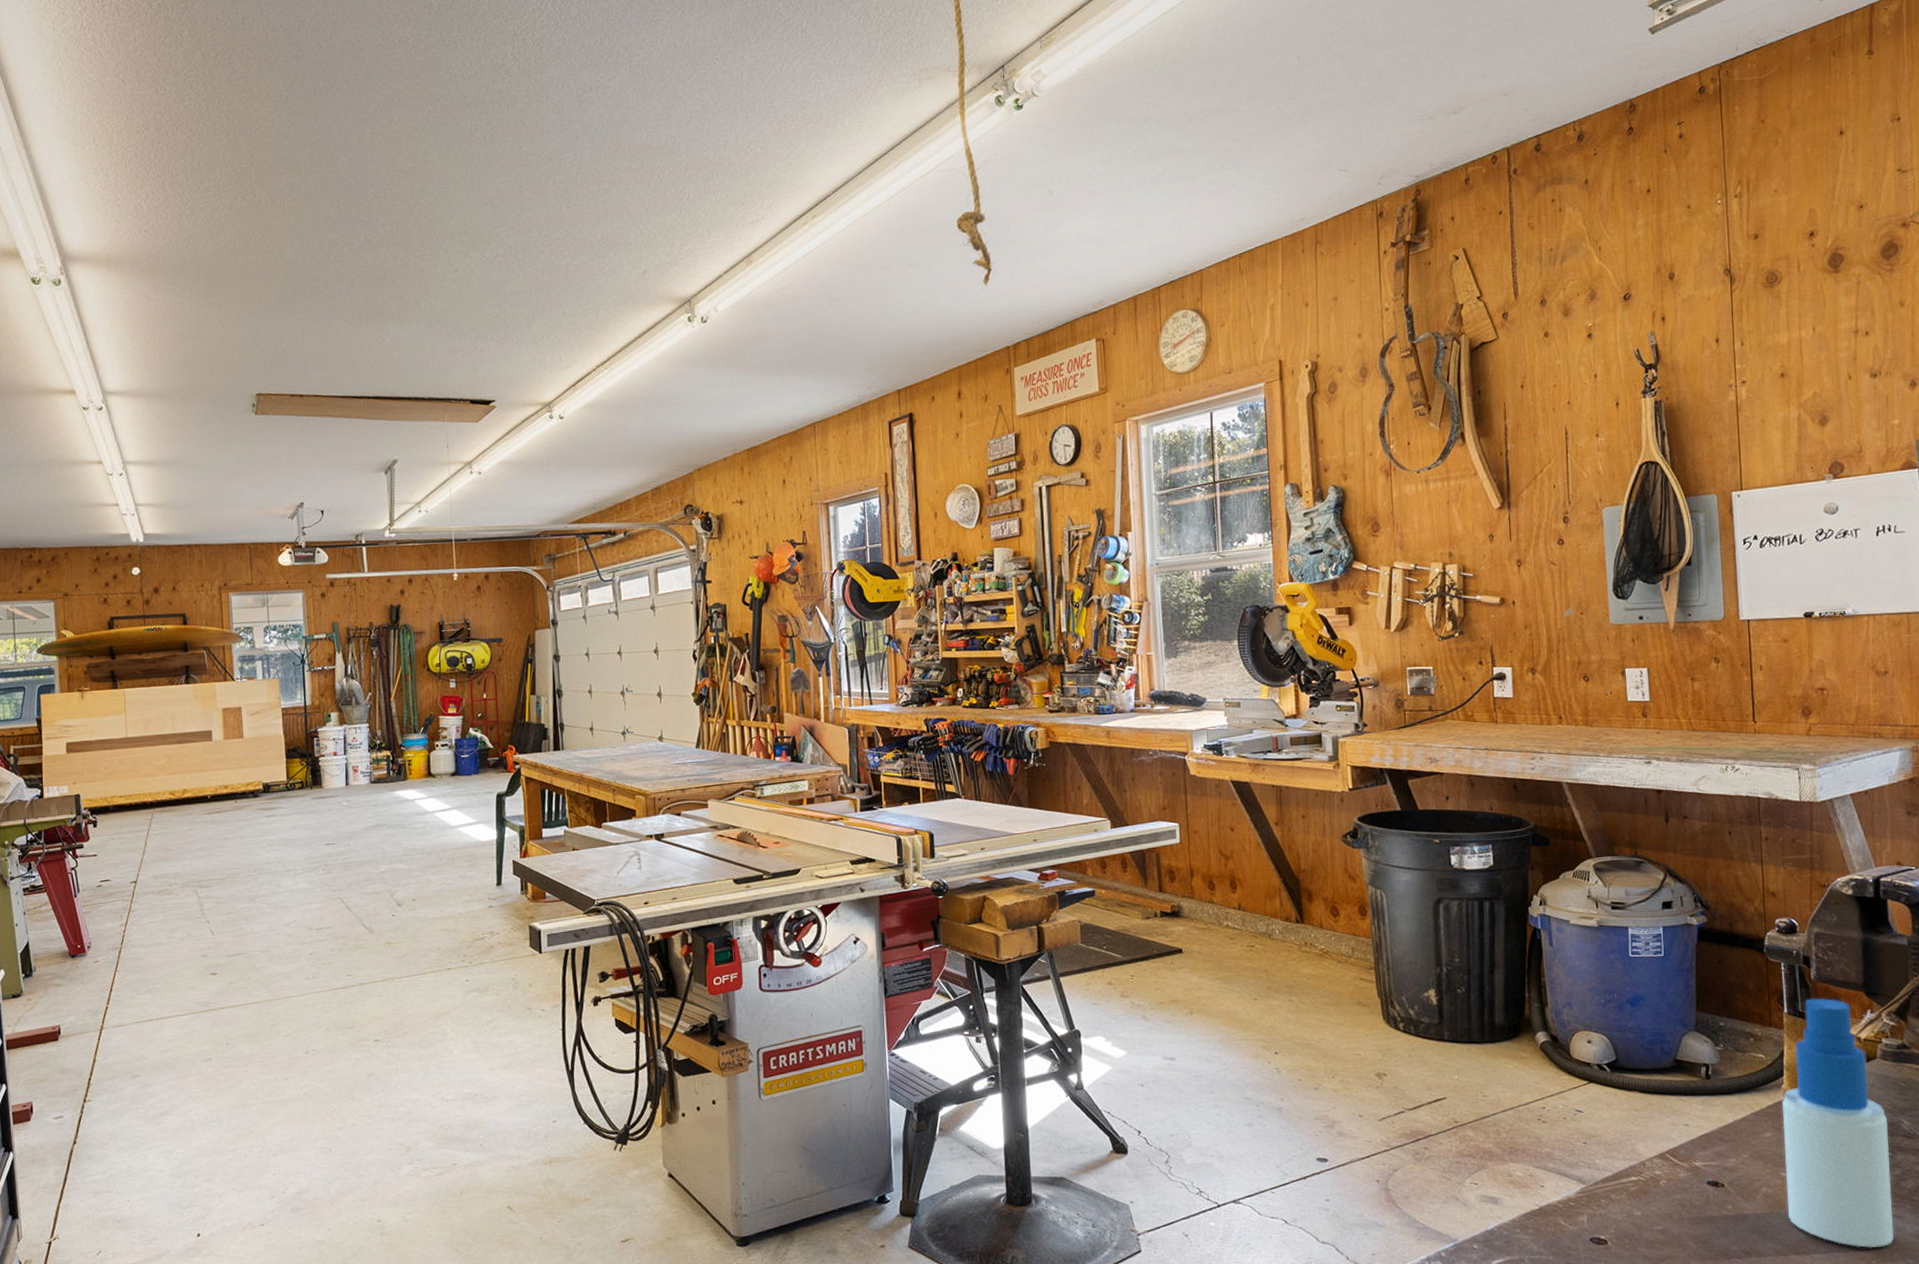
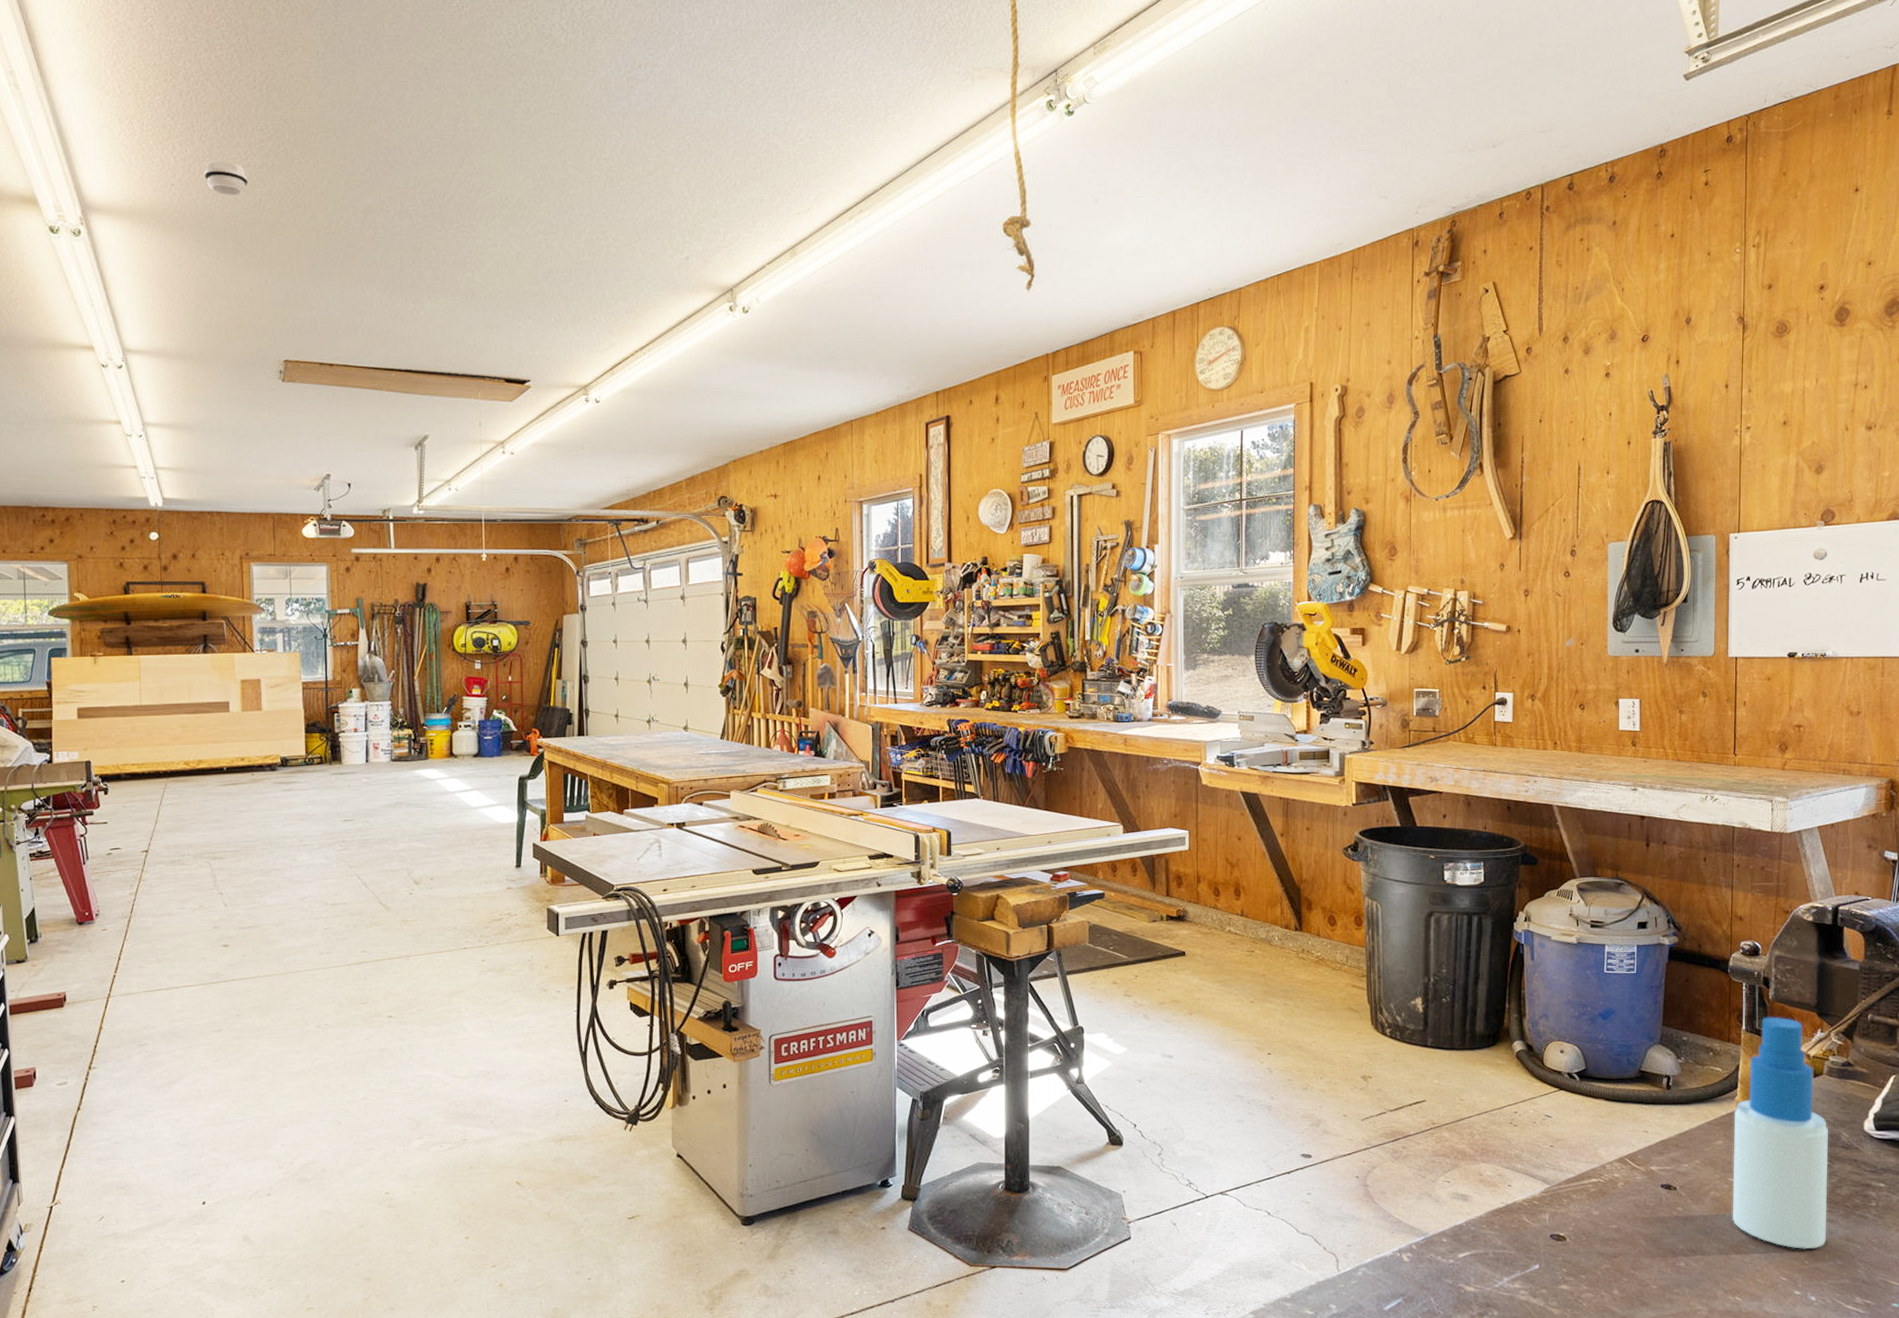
smoke detector: none [175,205,218,239] -> present [203,160,249,196]

